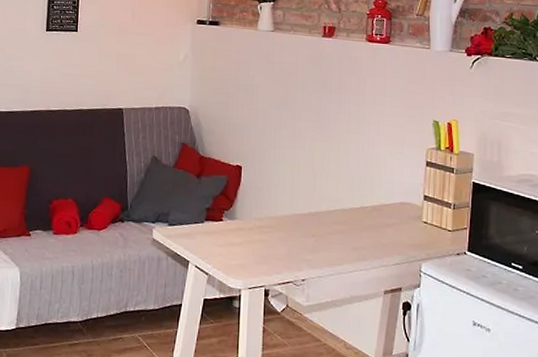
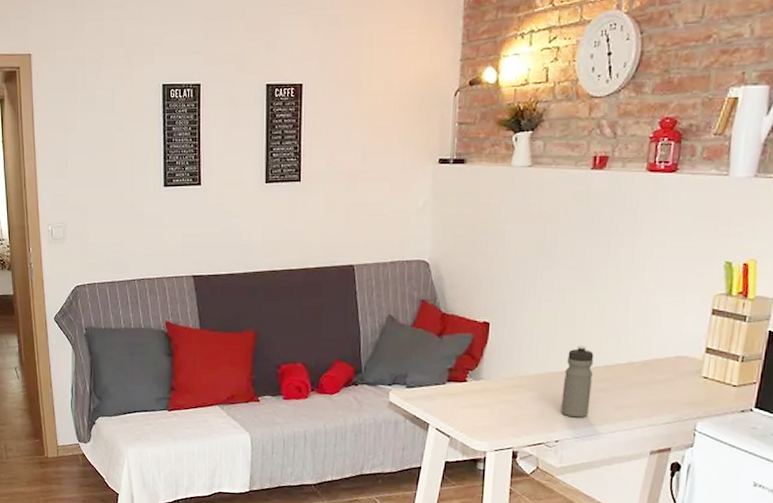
water bottle: none [306,190,332,258] -> present [560,345,594,418]

